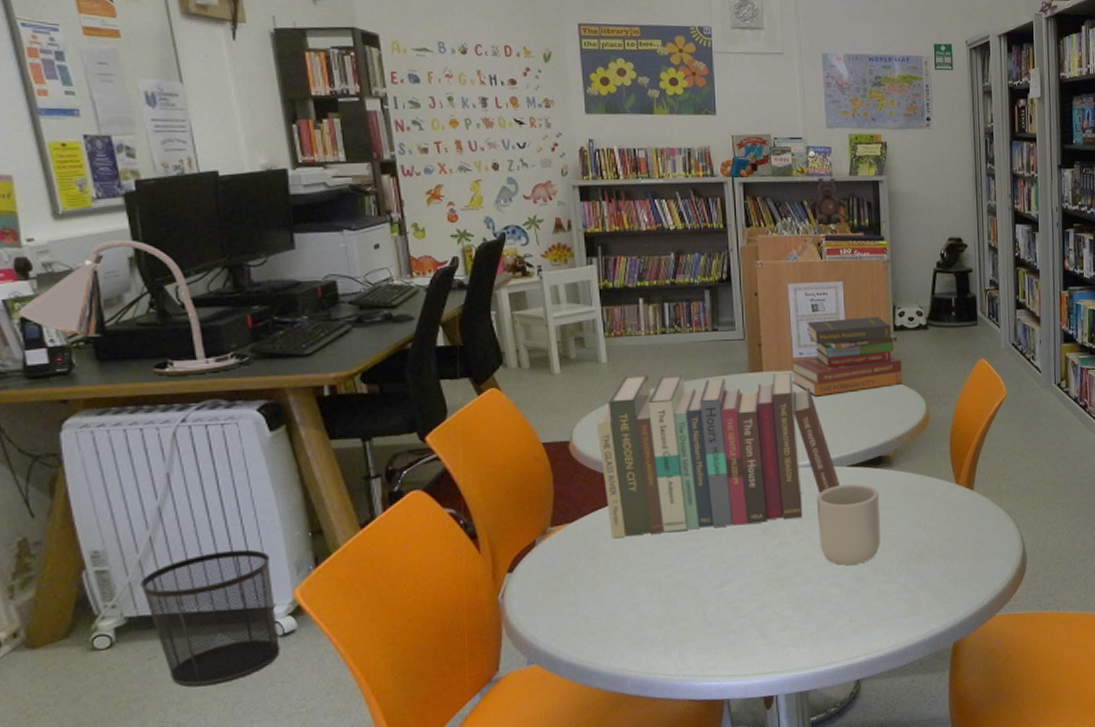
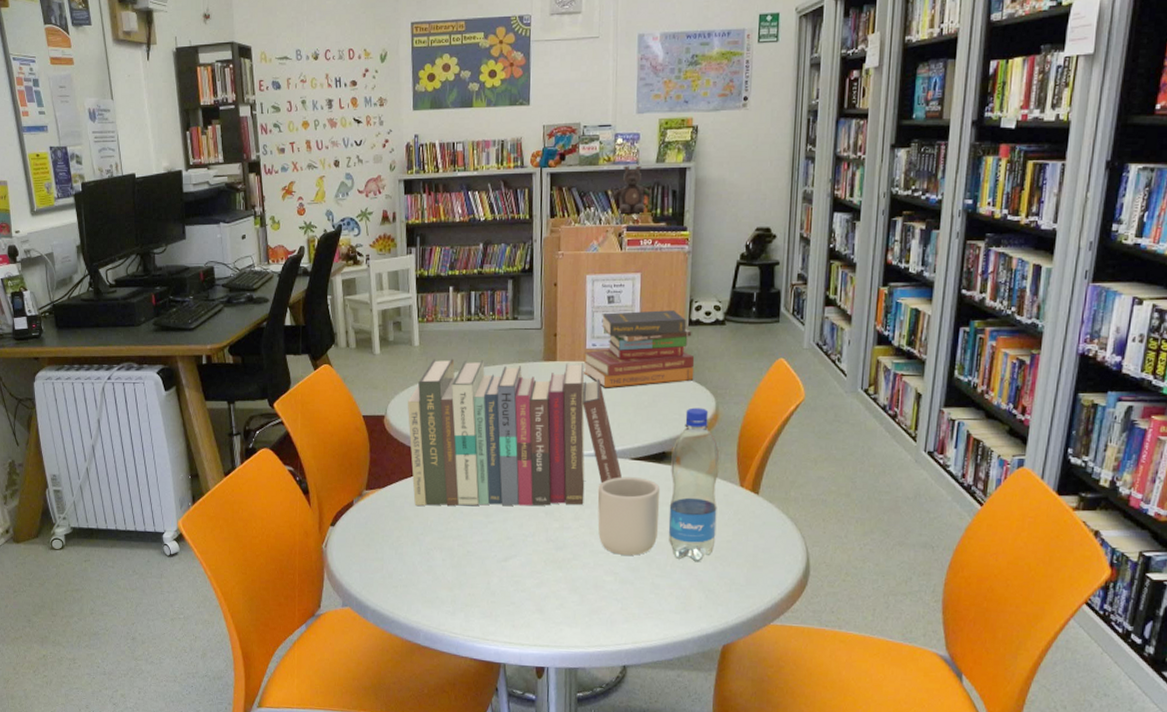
table lamp: present [17,239,256,376] -> none [9,231,157,342]
waste bin: present [140,549,280,687] -> none [80,484,168,587]
bottle: none [887,410,938,563] -> present [668,407,720,563]

